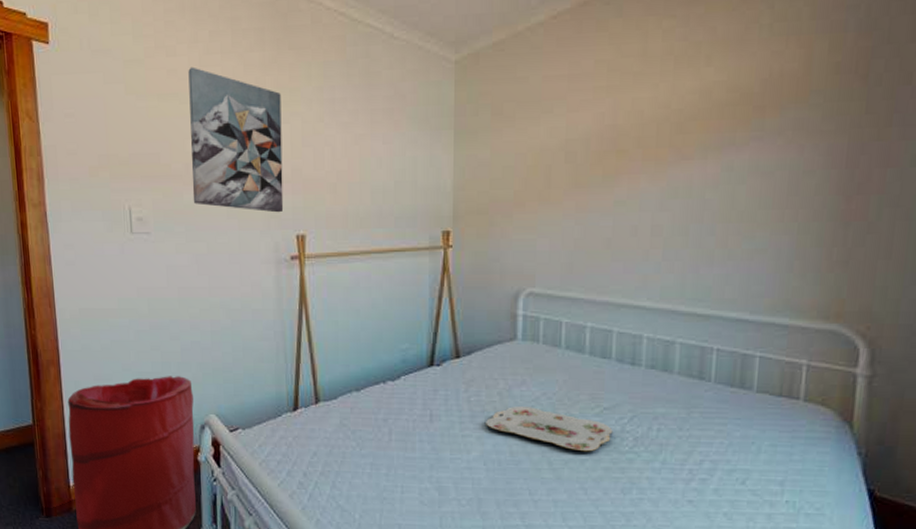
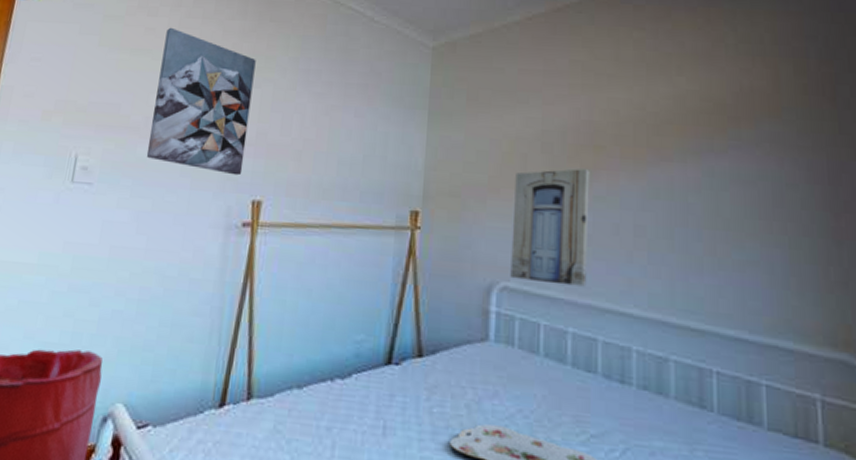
wall art: none [535,175,612,286] -> present [510,169,590,287]

